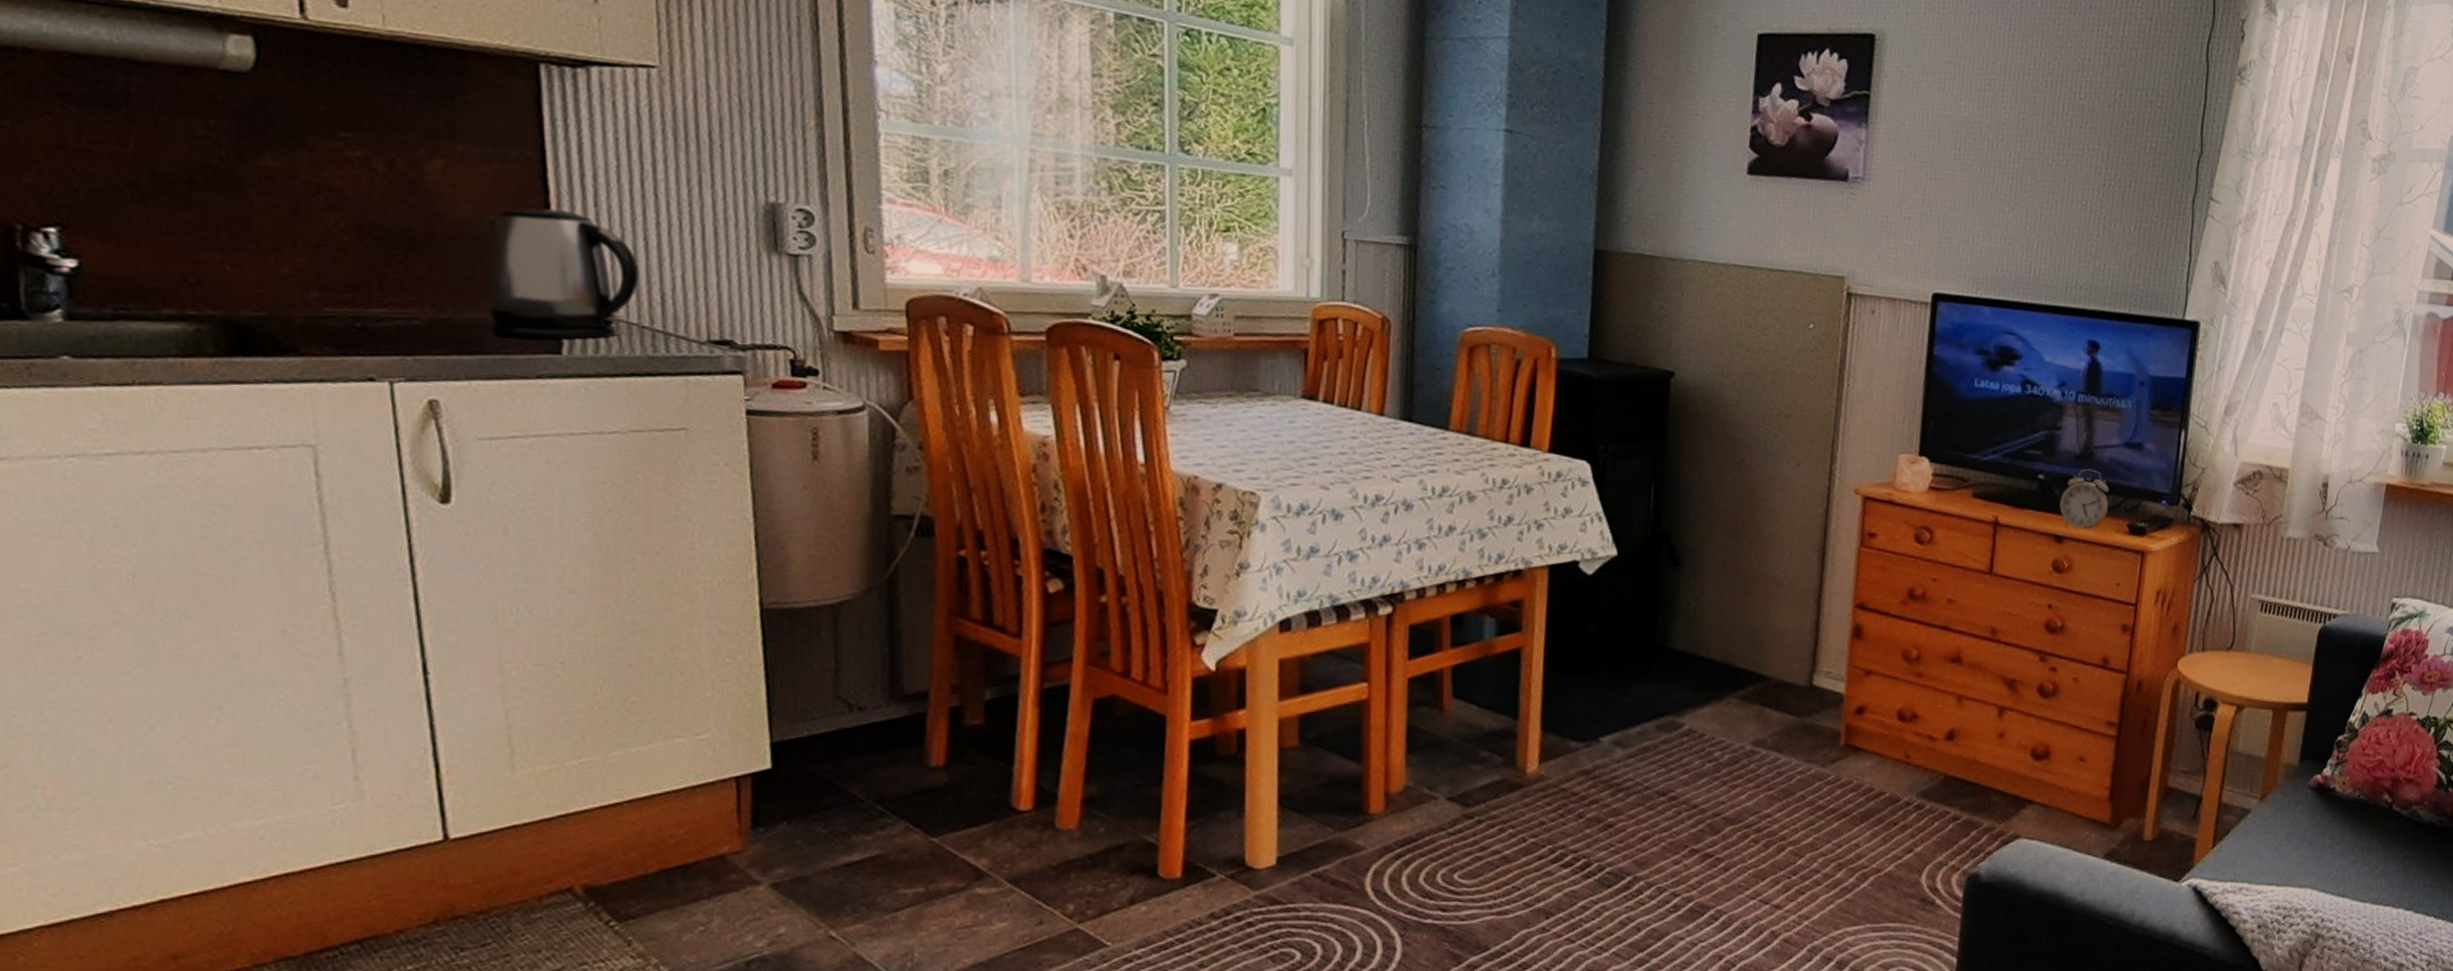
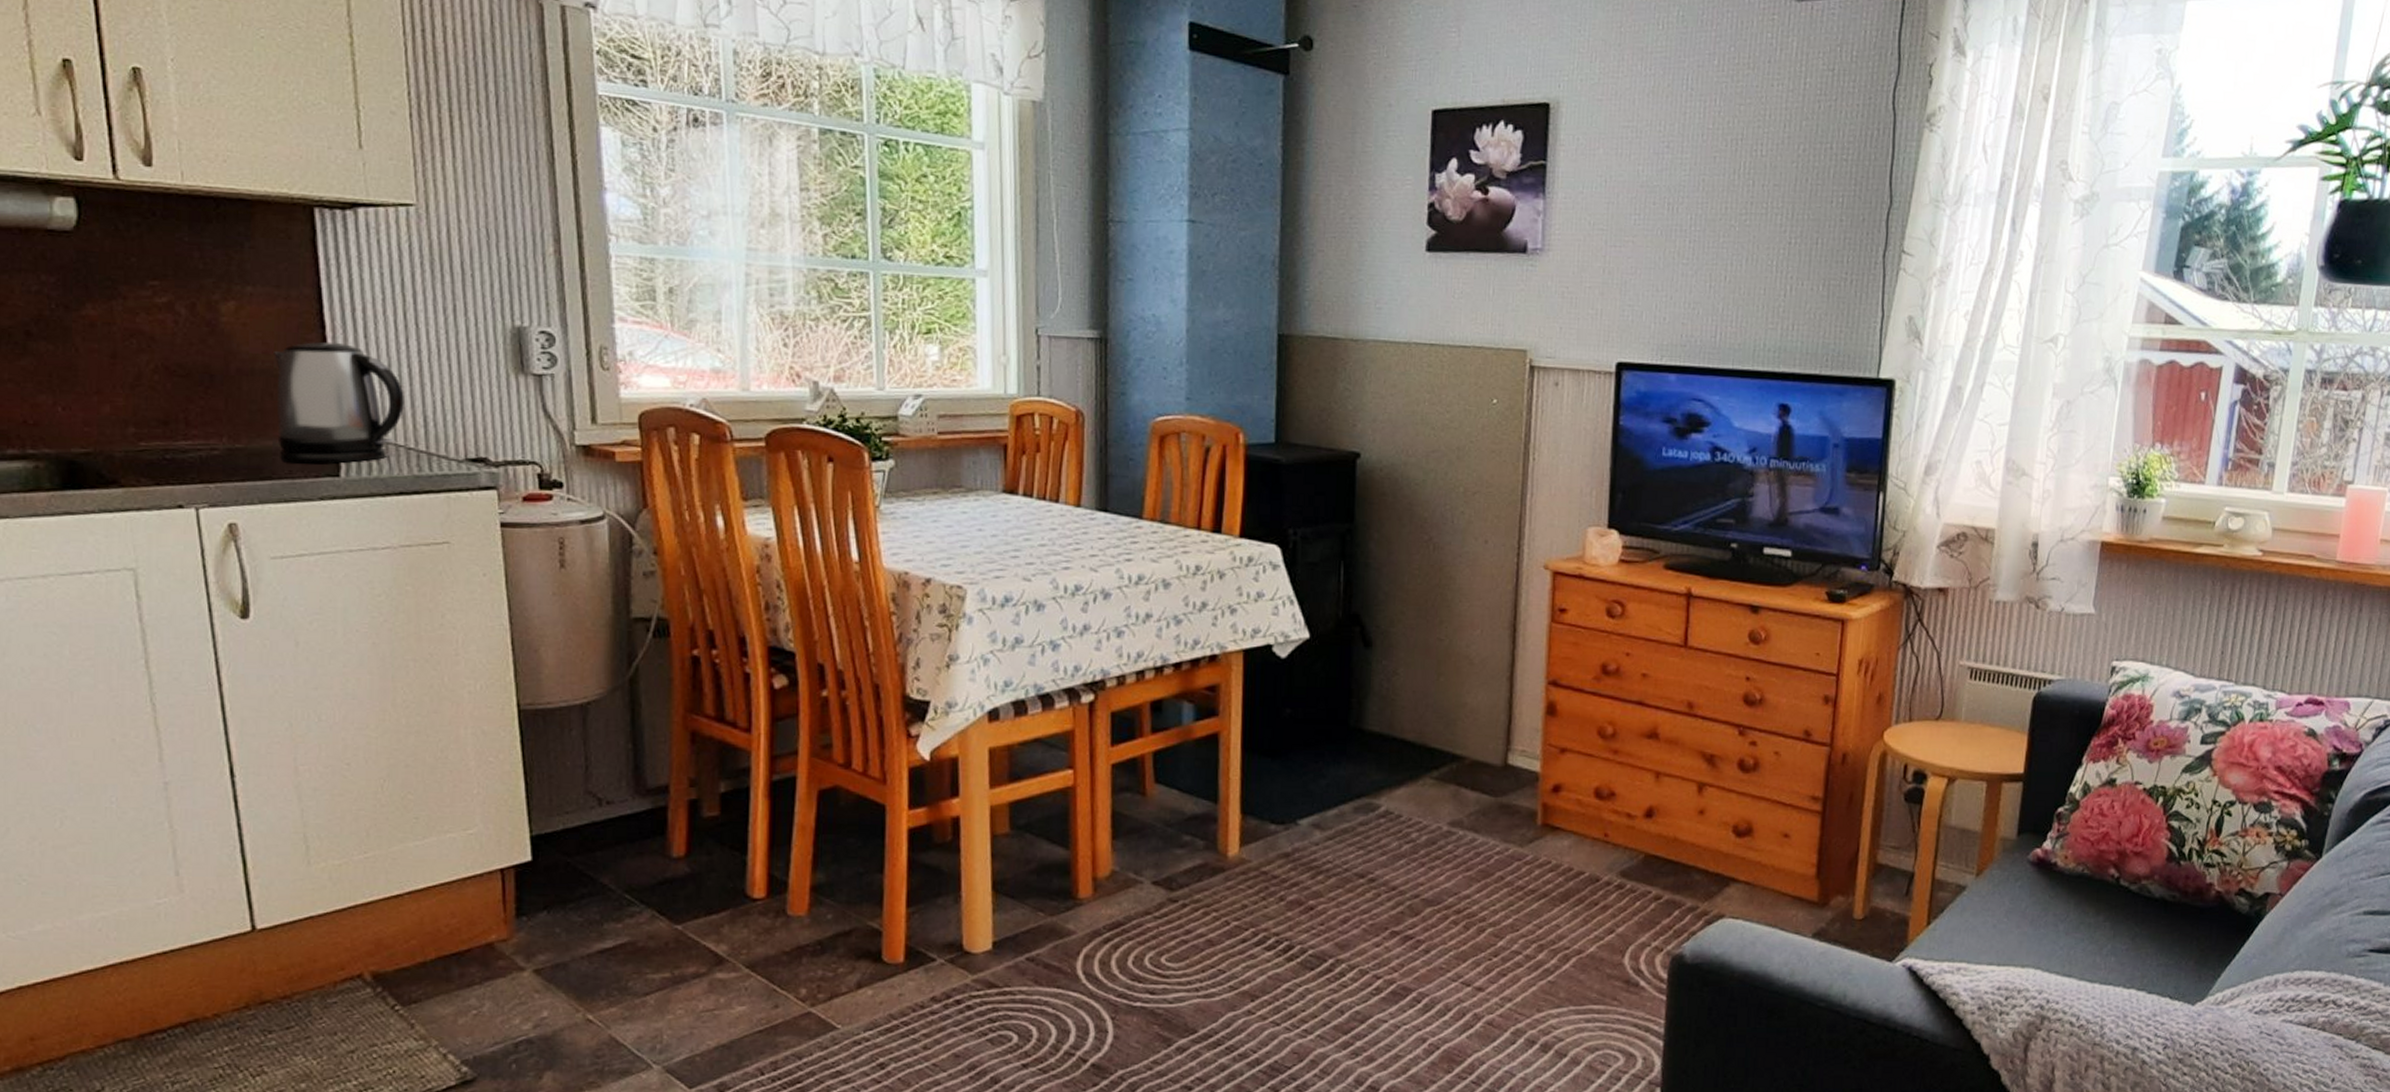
alarm clock: present [2059,468,2110,532] -> none [1754,535,1806,601]

